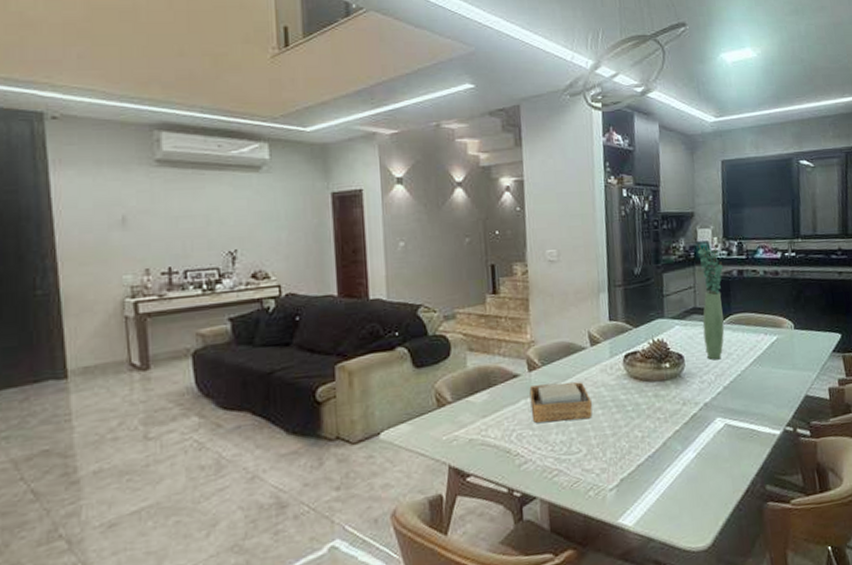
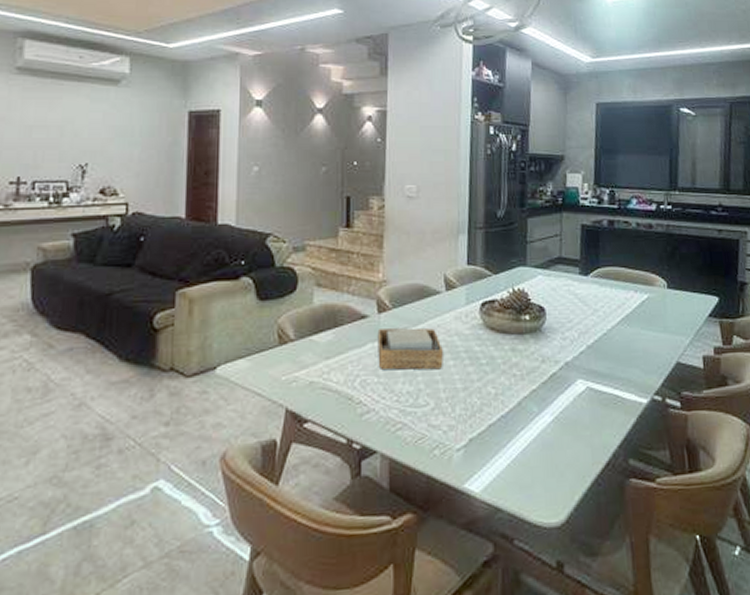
vase: present [697,244,725,361] -> none [565,189,593,316]

